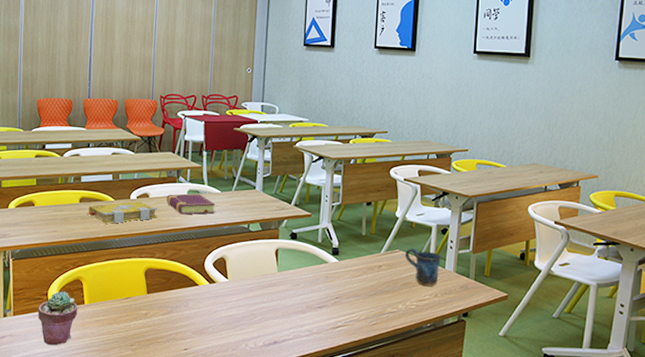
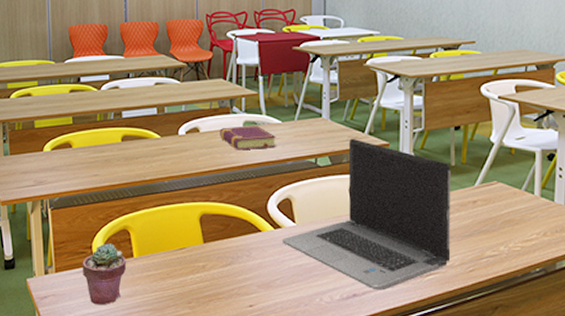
spell book: present [86,201,158,224] -> none [130,136,211,164]
laptop computer: none [216,208,362,339] -> present [282,138,451,291]
mug: present [405,248,442,286] -> none [505,179,550,223]

